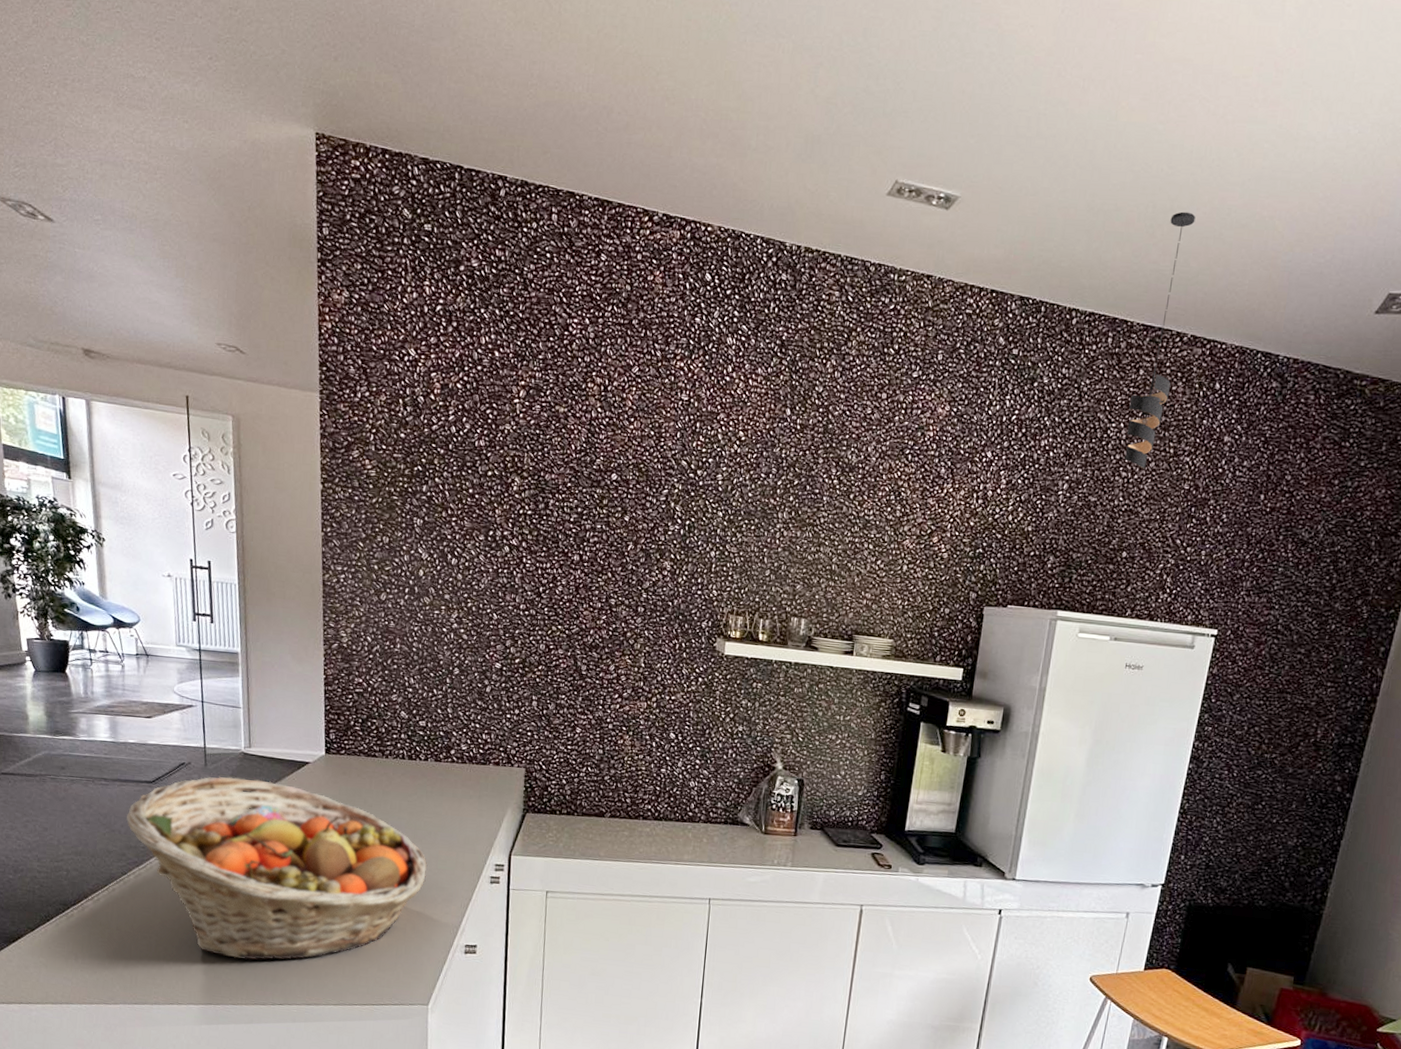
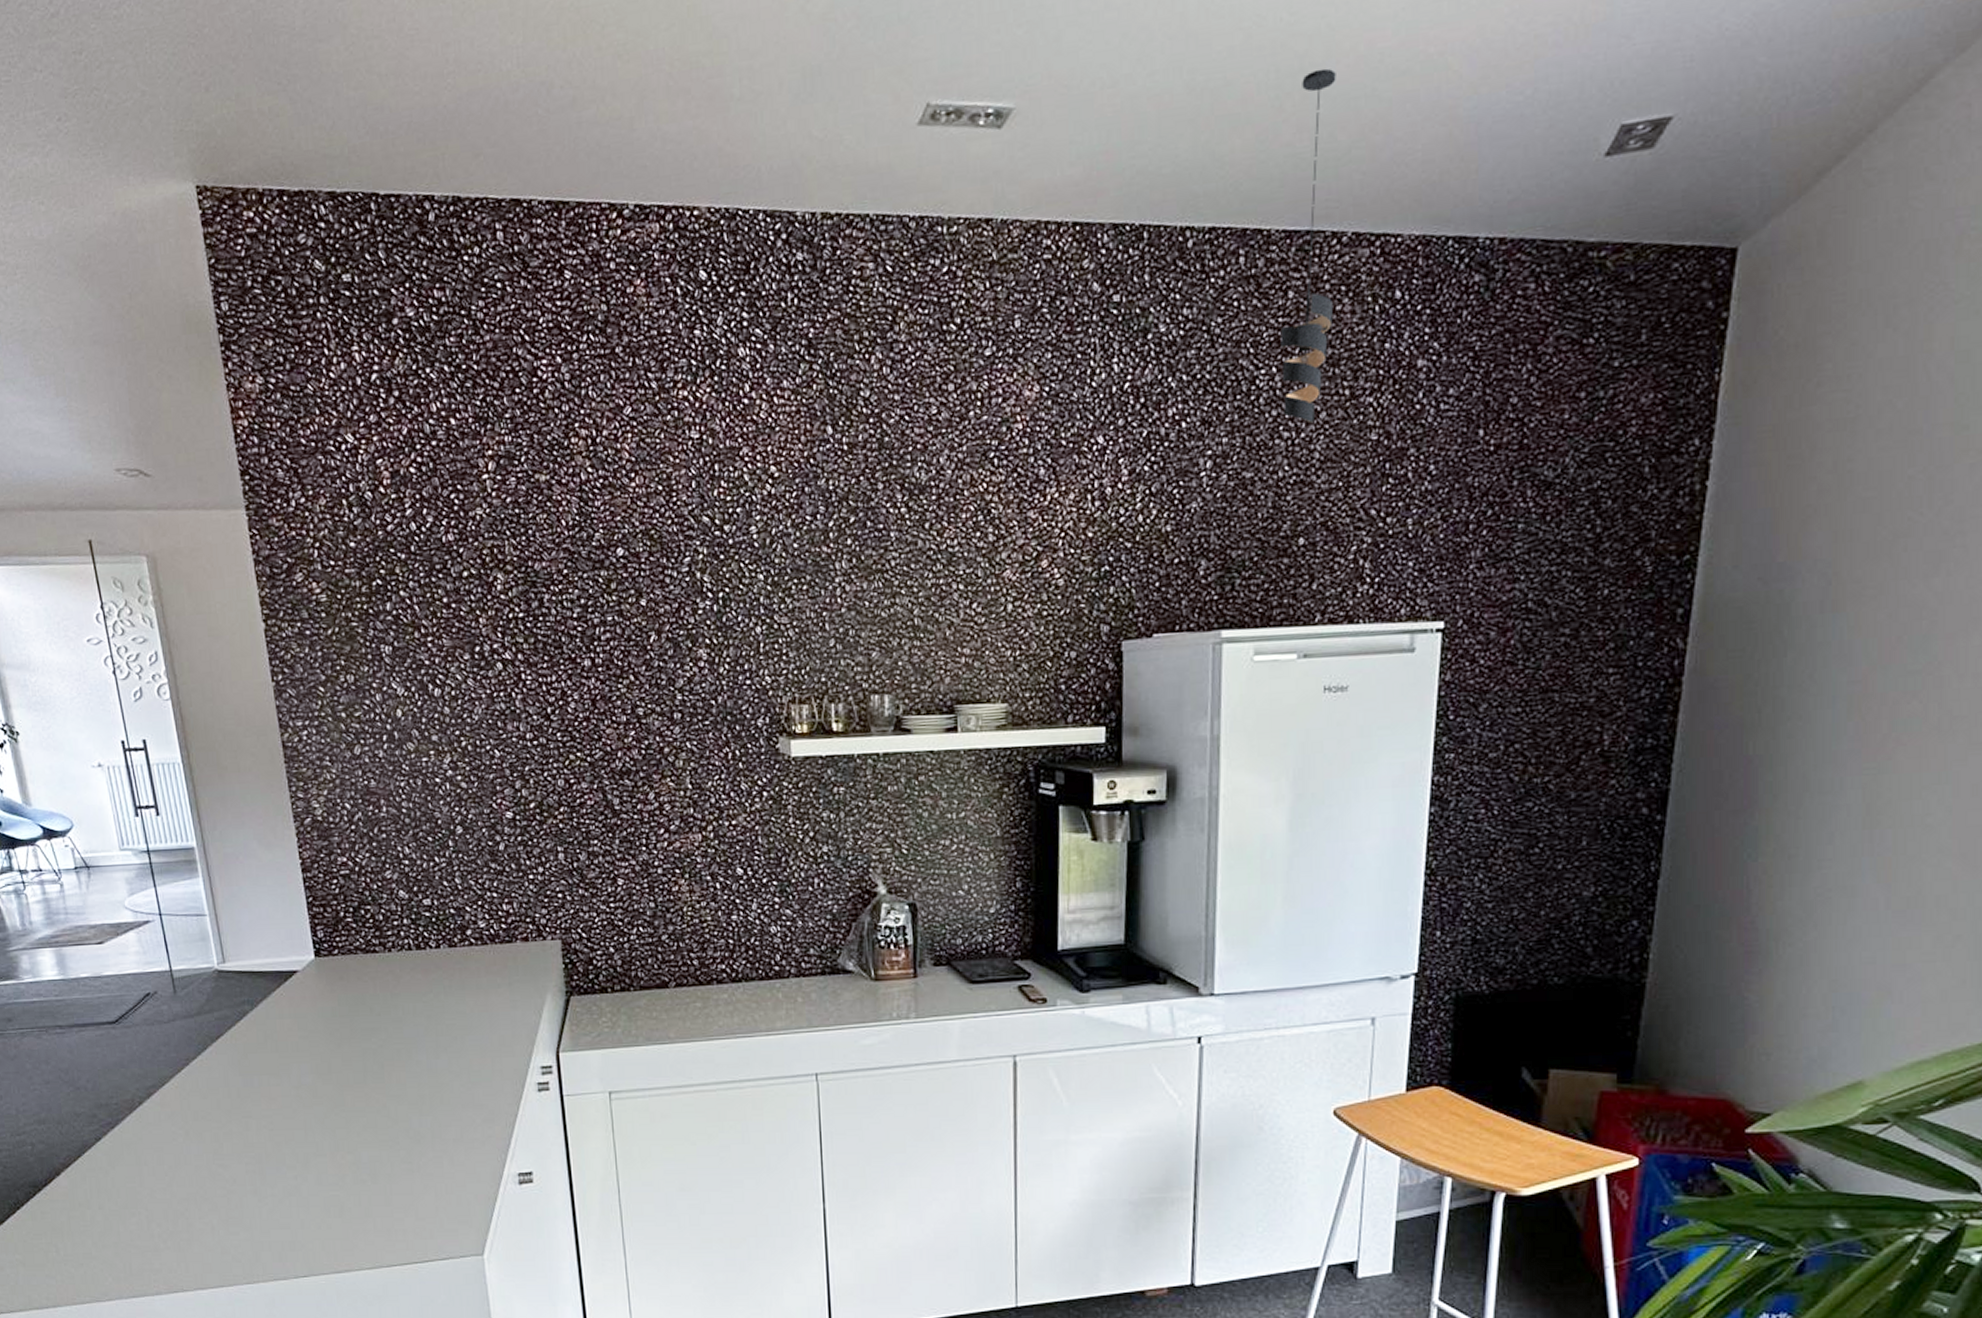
fruit basket: present [126,776,428,960] -> none [91,1001,458,1227]

